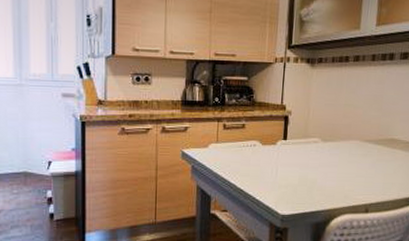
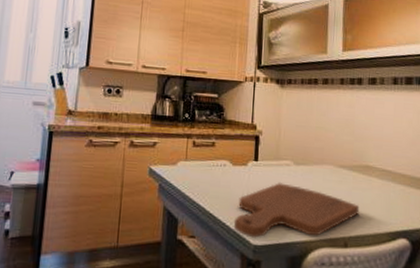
cutting board: none [263,158,382,209] -> present [233,181,360,238]

